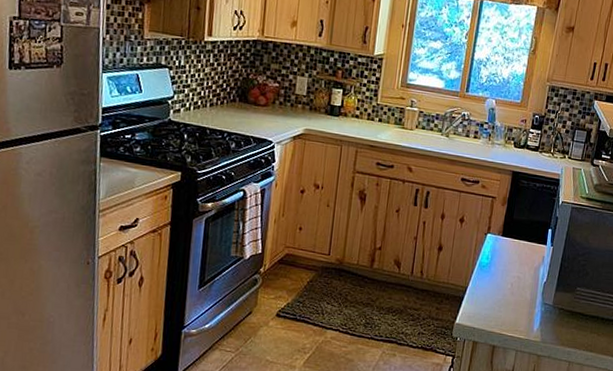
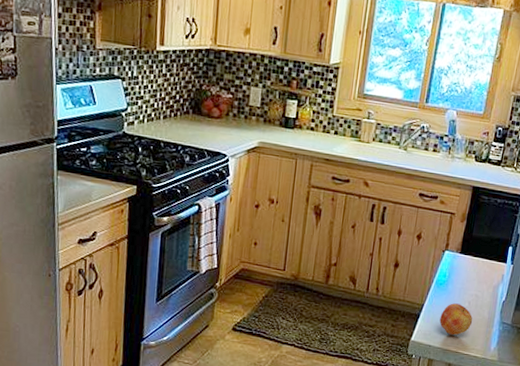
apple: none [483,285,516,317] -> present [439,303,473,336]

